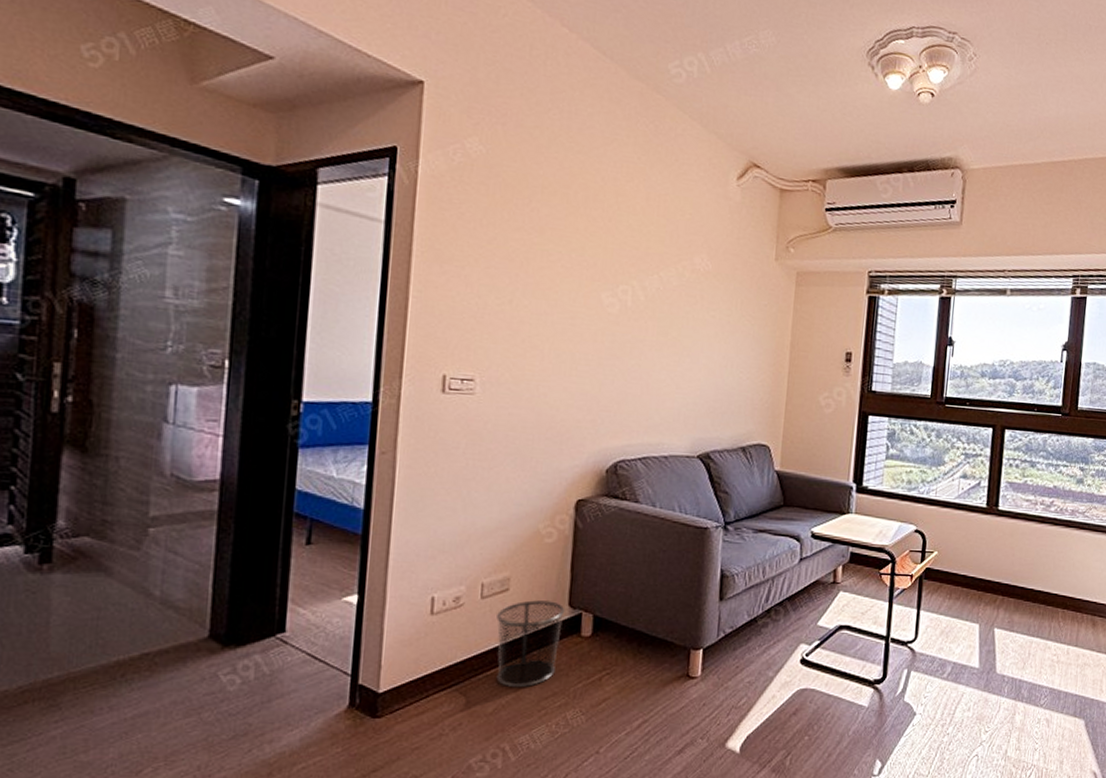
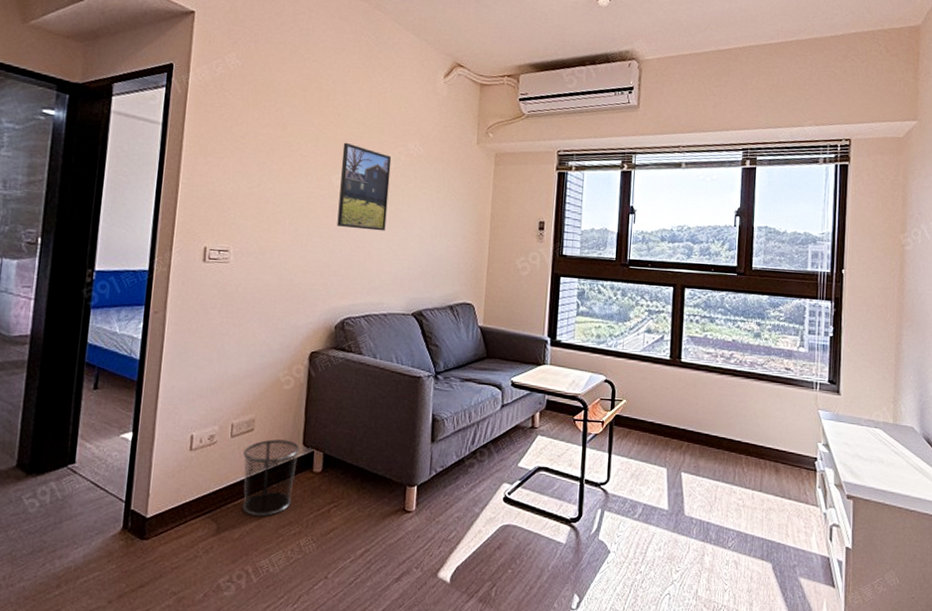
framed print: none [607,252,674,360] -> present [337,142,392,231]

